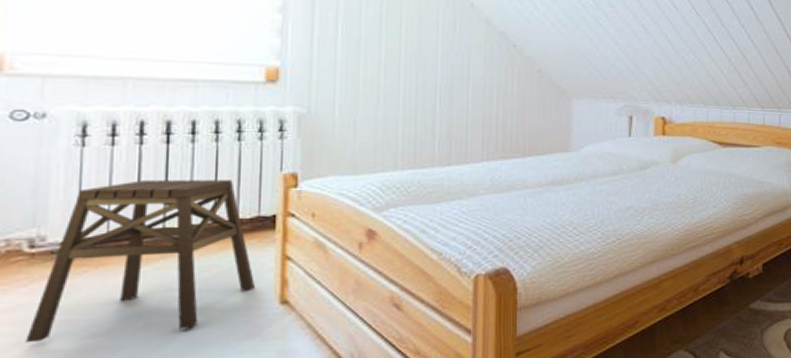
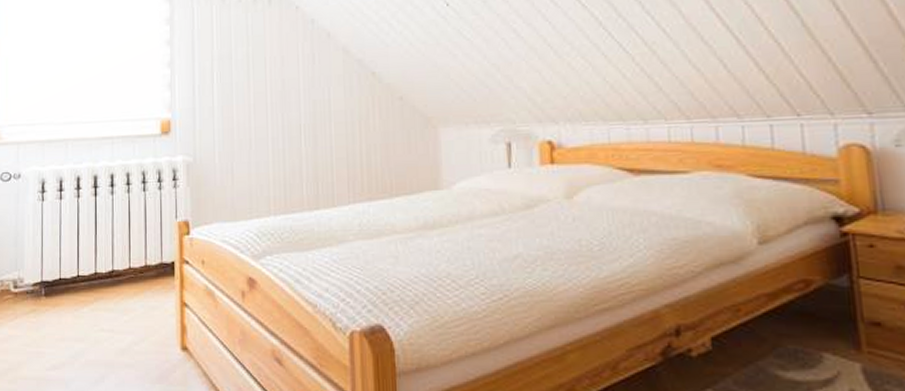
stool: present [25,180,255,343] -> none [14,228,161,370]

